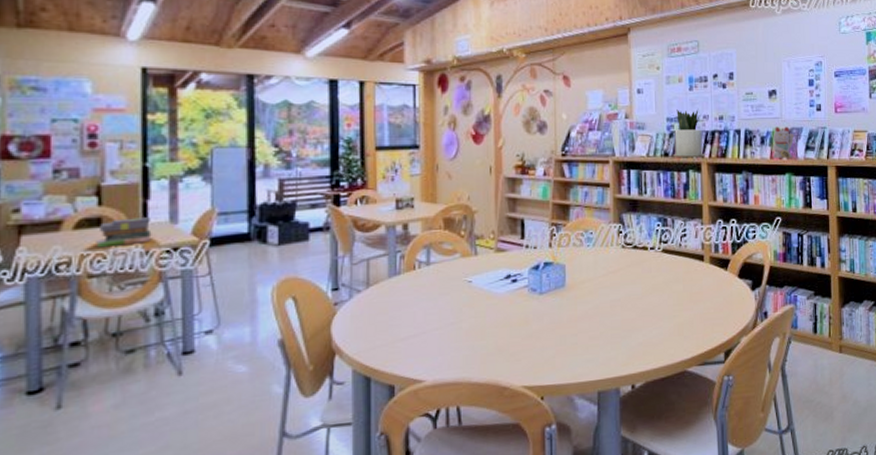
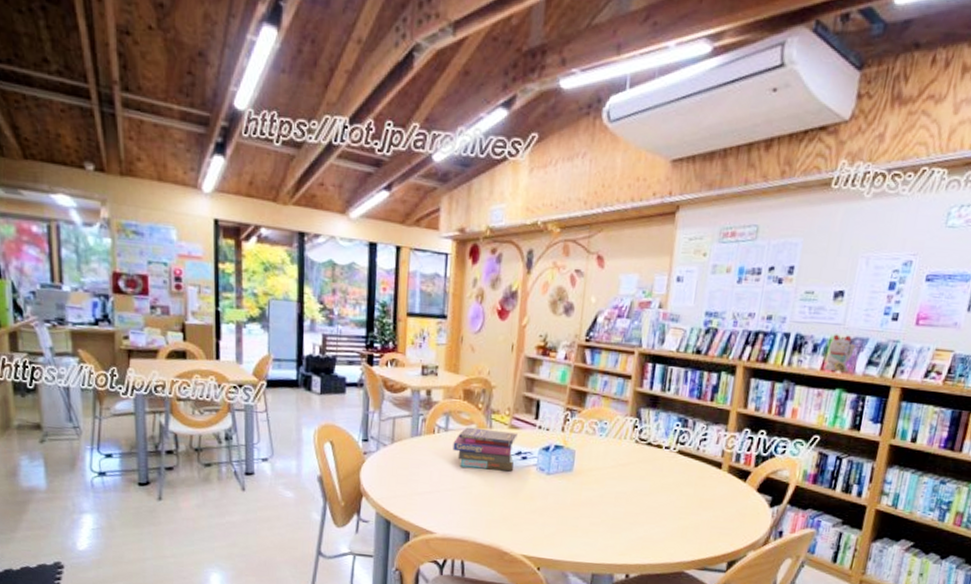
books: present [96,217,152,248] -> none [182,354,223,378]
books: none [437,256,505,303] -> present [453,427,518,472]
planter: present [672,108,705,158] -> none [705,304,747,360]

